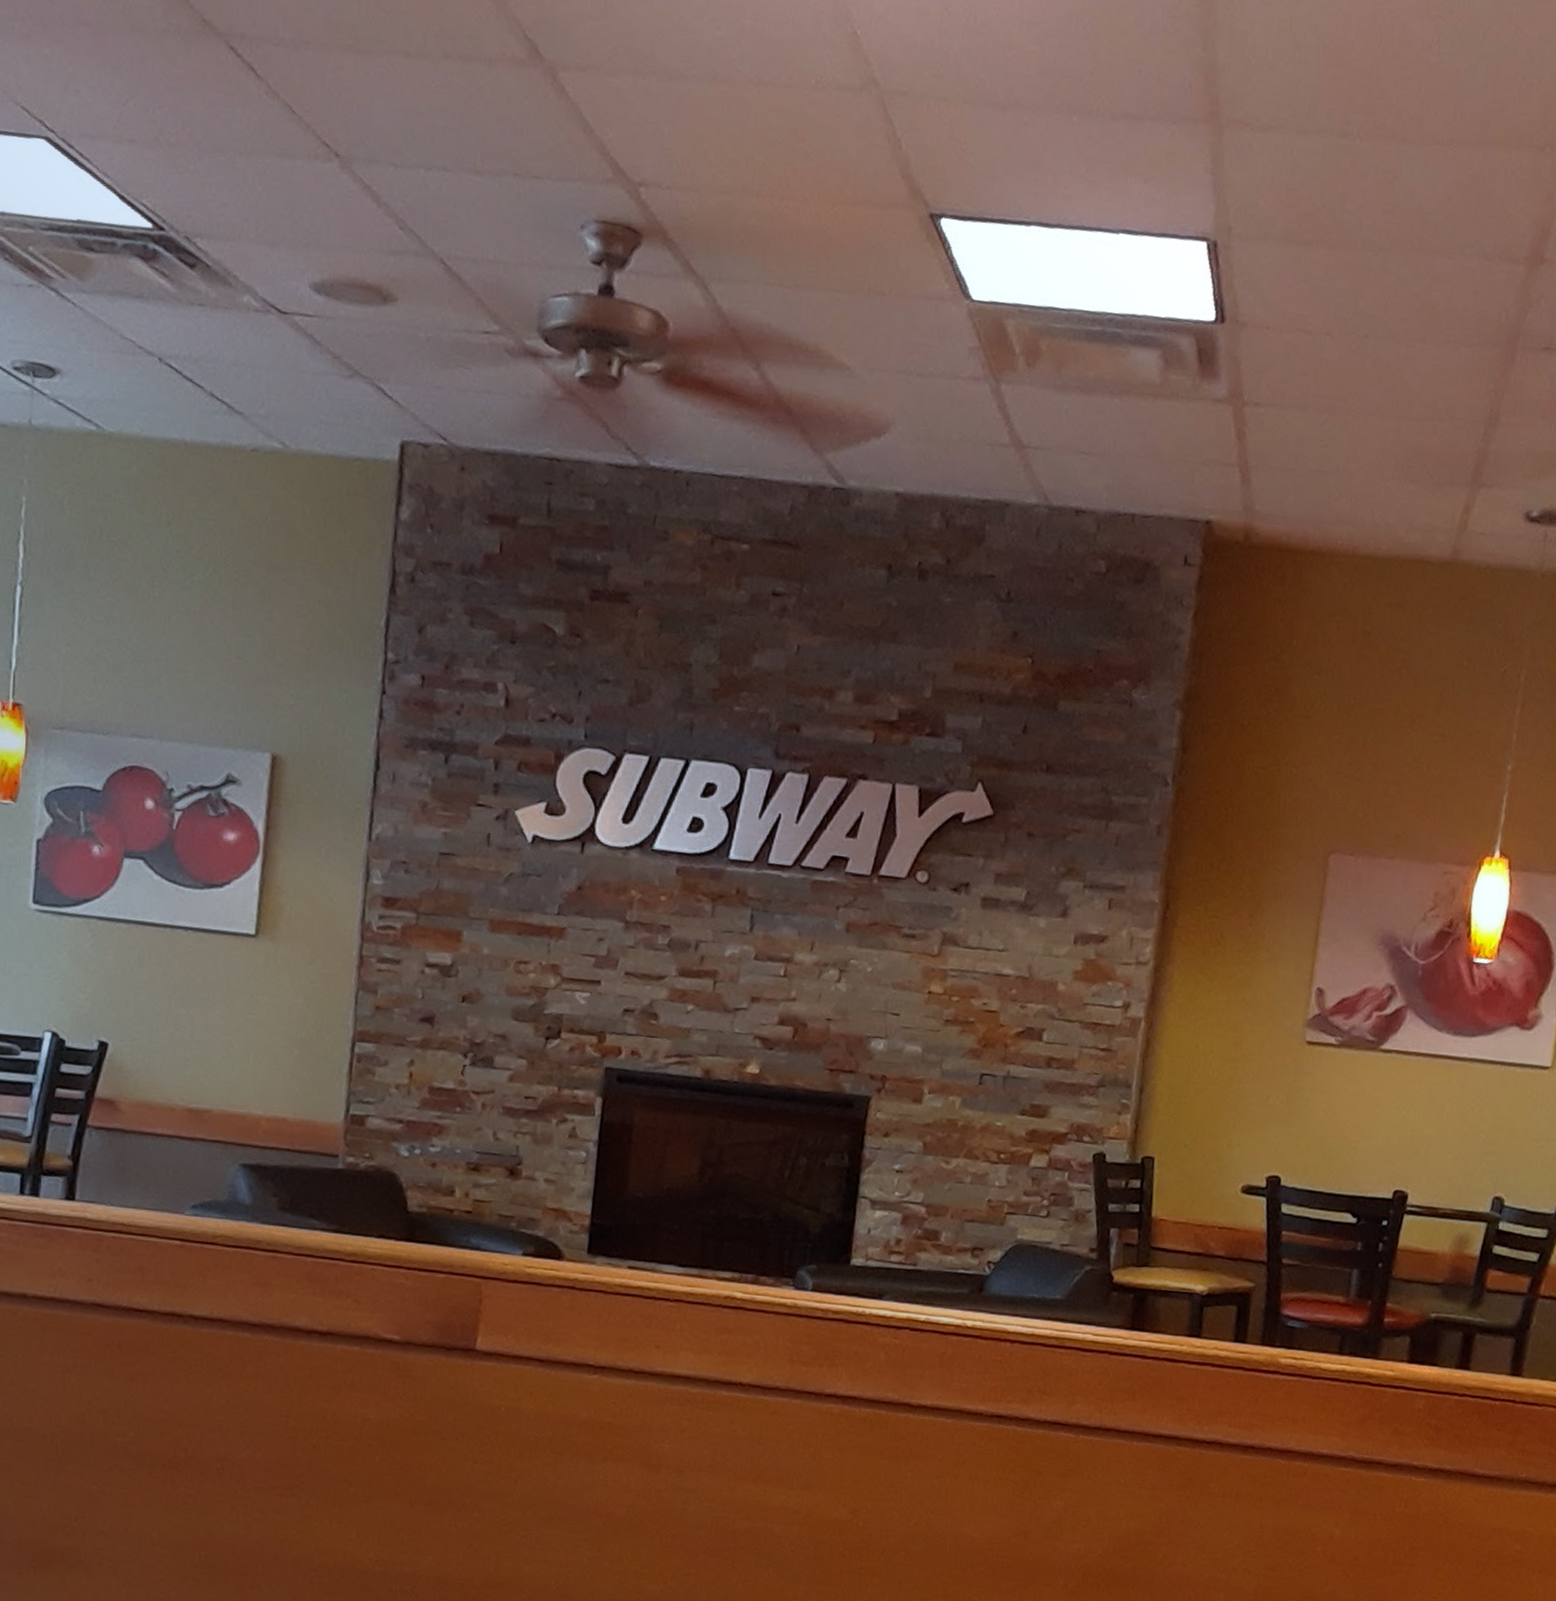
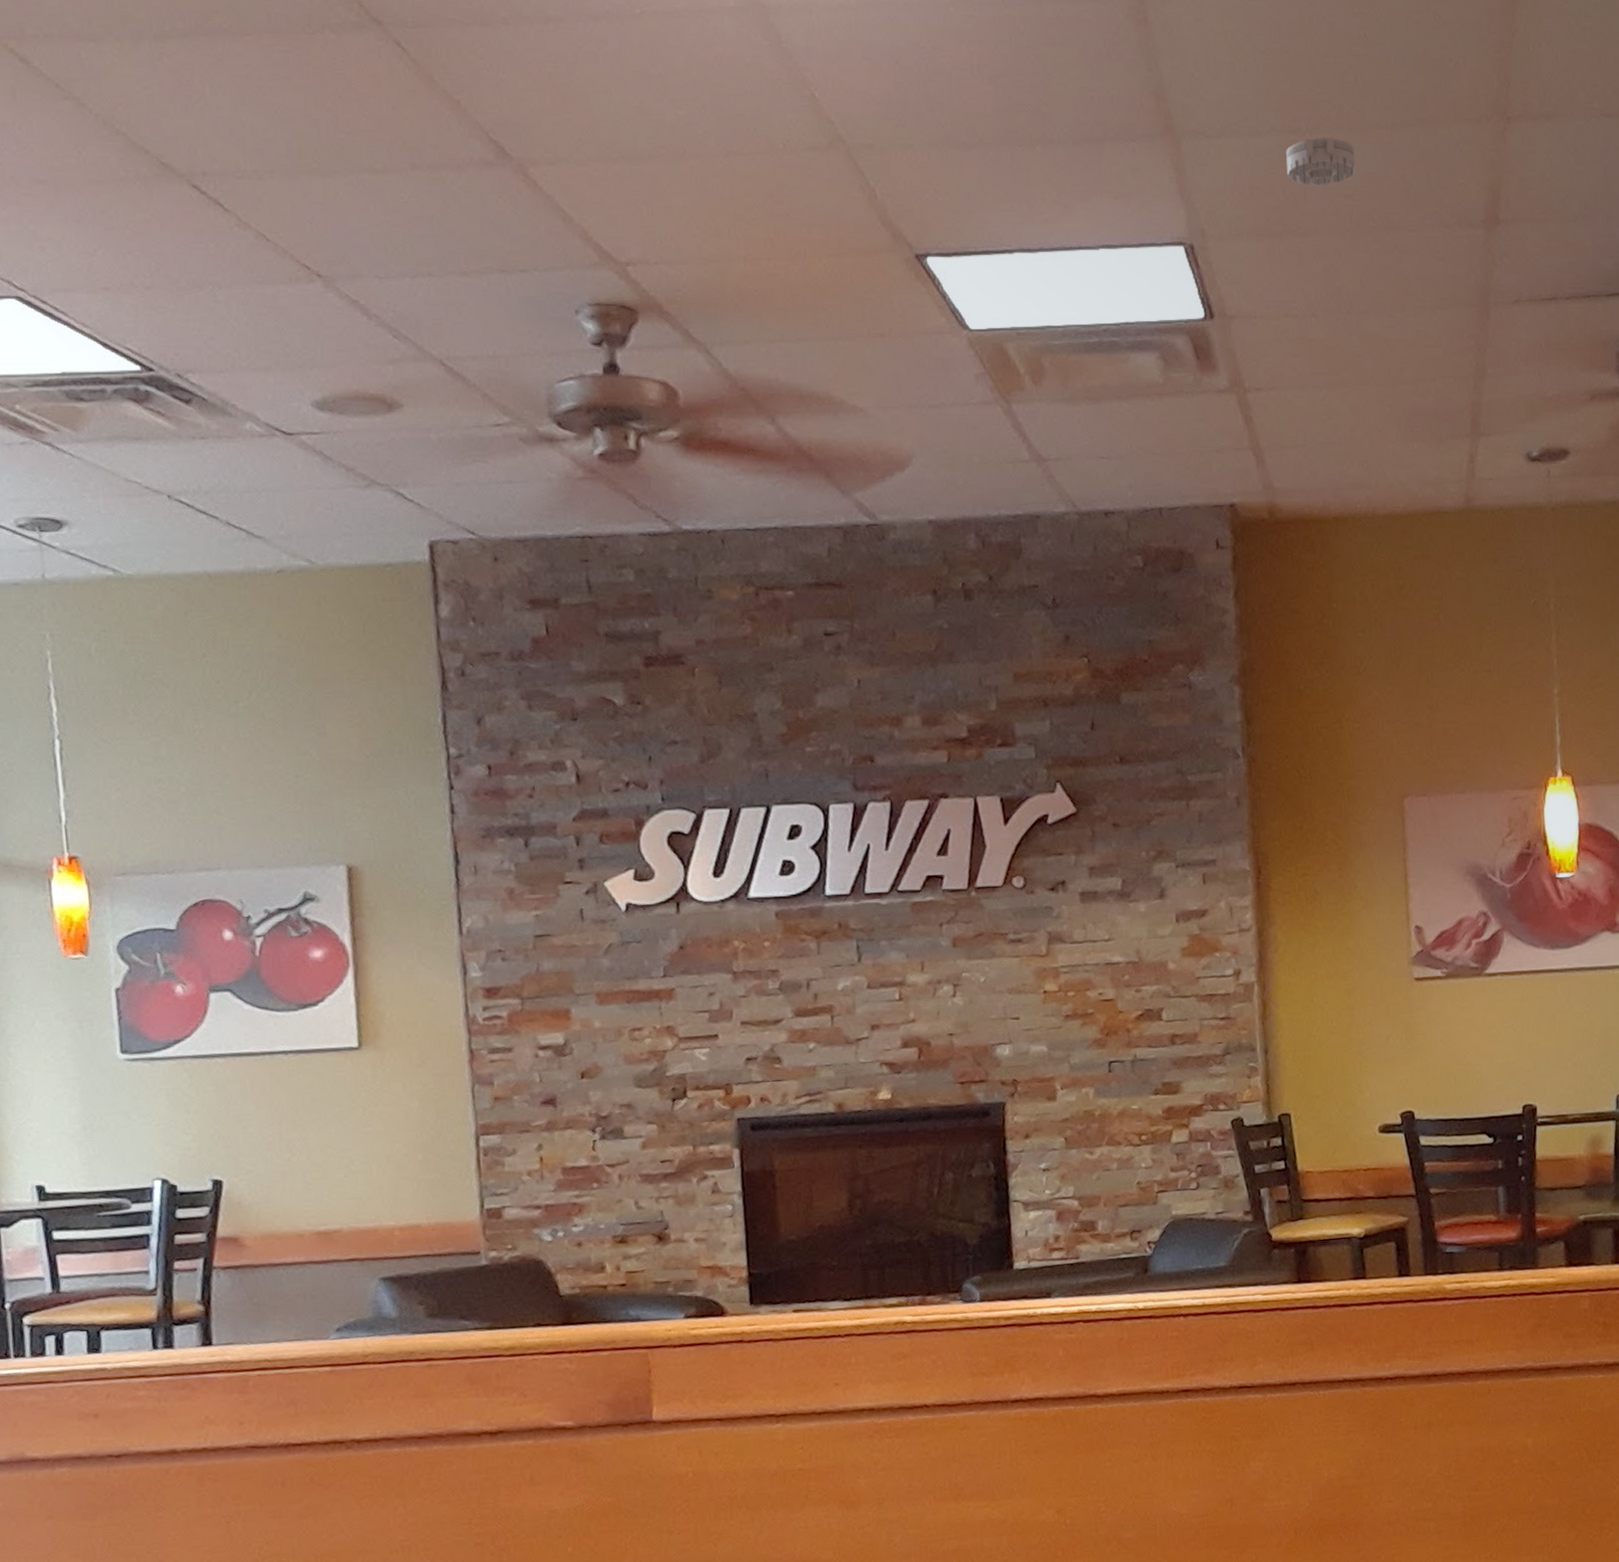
smoke detector: none [1328,144,1405,198] -> present [1286,136,1356,186]

